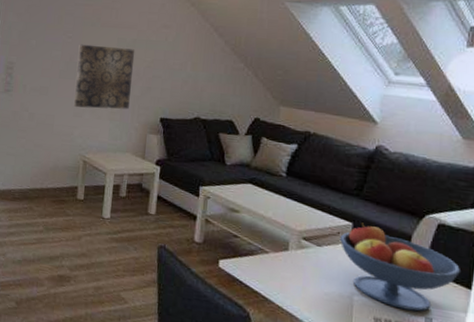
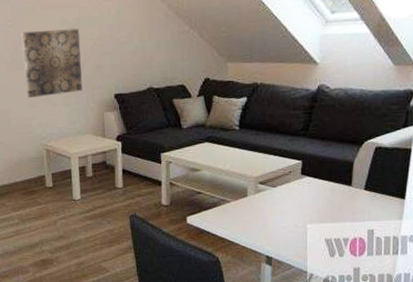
fruit bowl: present [339,222,462,312] -> none [291,159,396,228]

